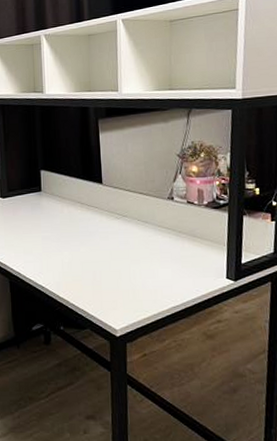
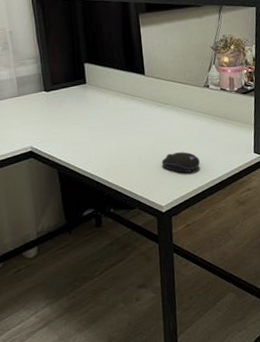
computer mouse: none [117,270,161,295] -> present [162,152,200,173]

